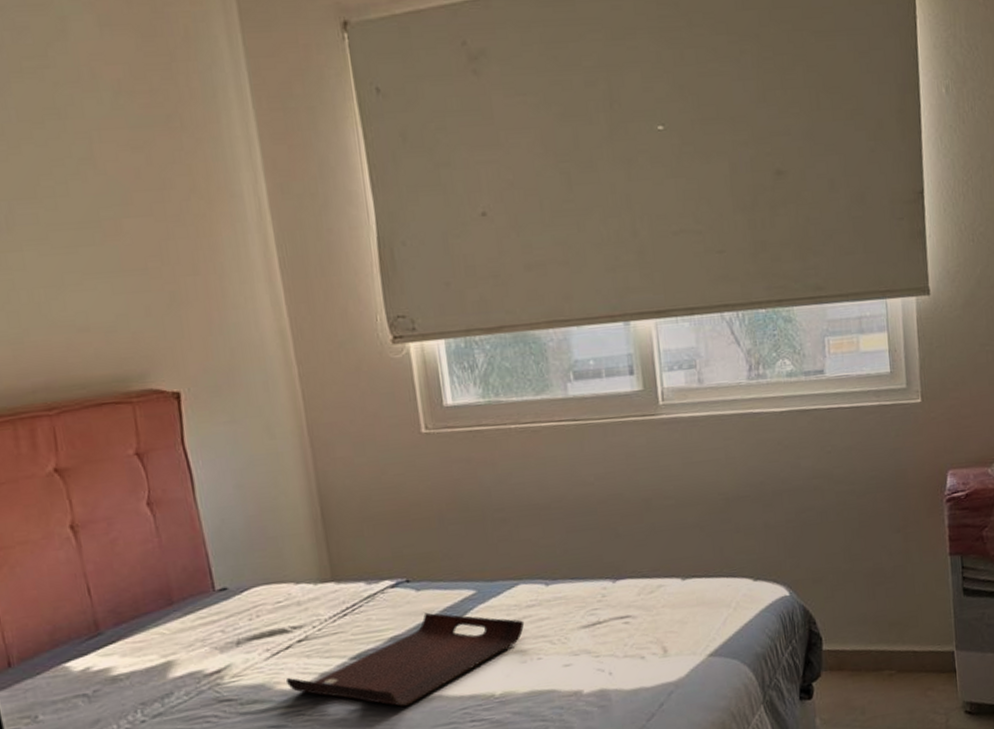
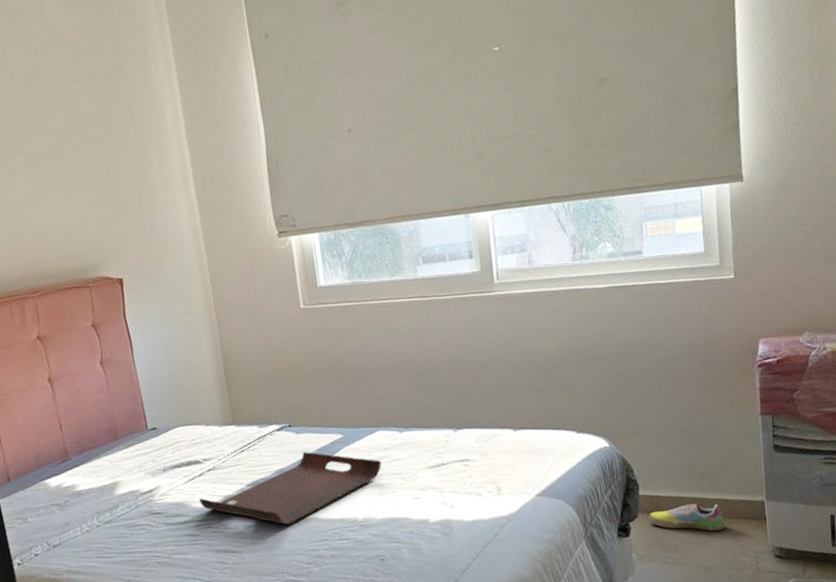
shoe: none [832,656,914,688] -> present [648,503,725,531]

